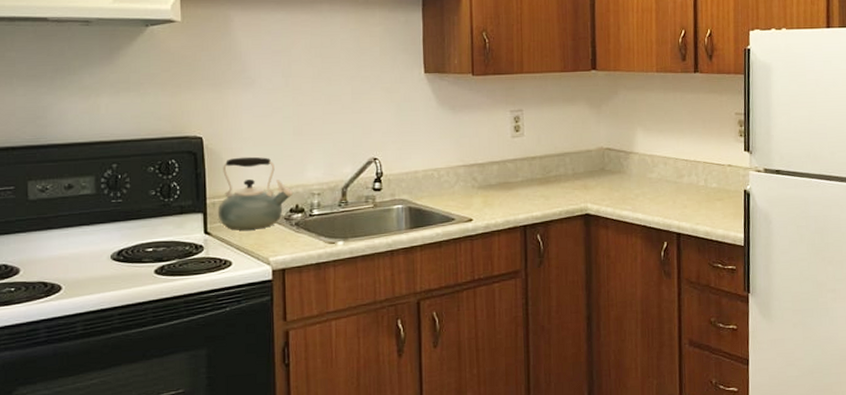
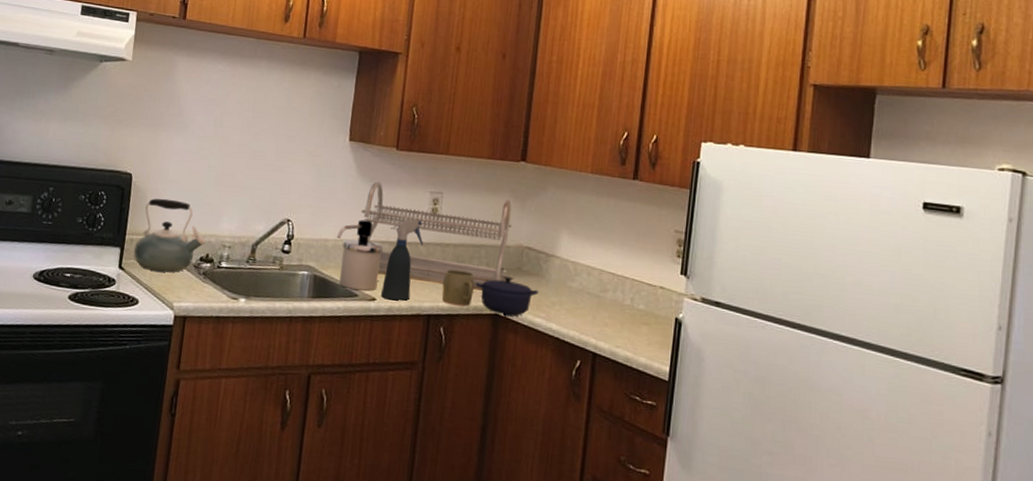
soap dispenser: none [425,147,472,214] -> present [336,219,383,291]
dish rack: none [446,108,592,196] -> present [361,182,512,291]
spray bottle: none [476,139,510,218] -> present [381,219,423,302]
mug: none [534,179,564,213] -> present [441,269,475,307]
cooking pot: none [563,177,623,214] -> present [474,275,539,316]

